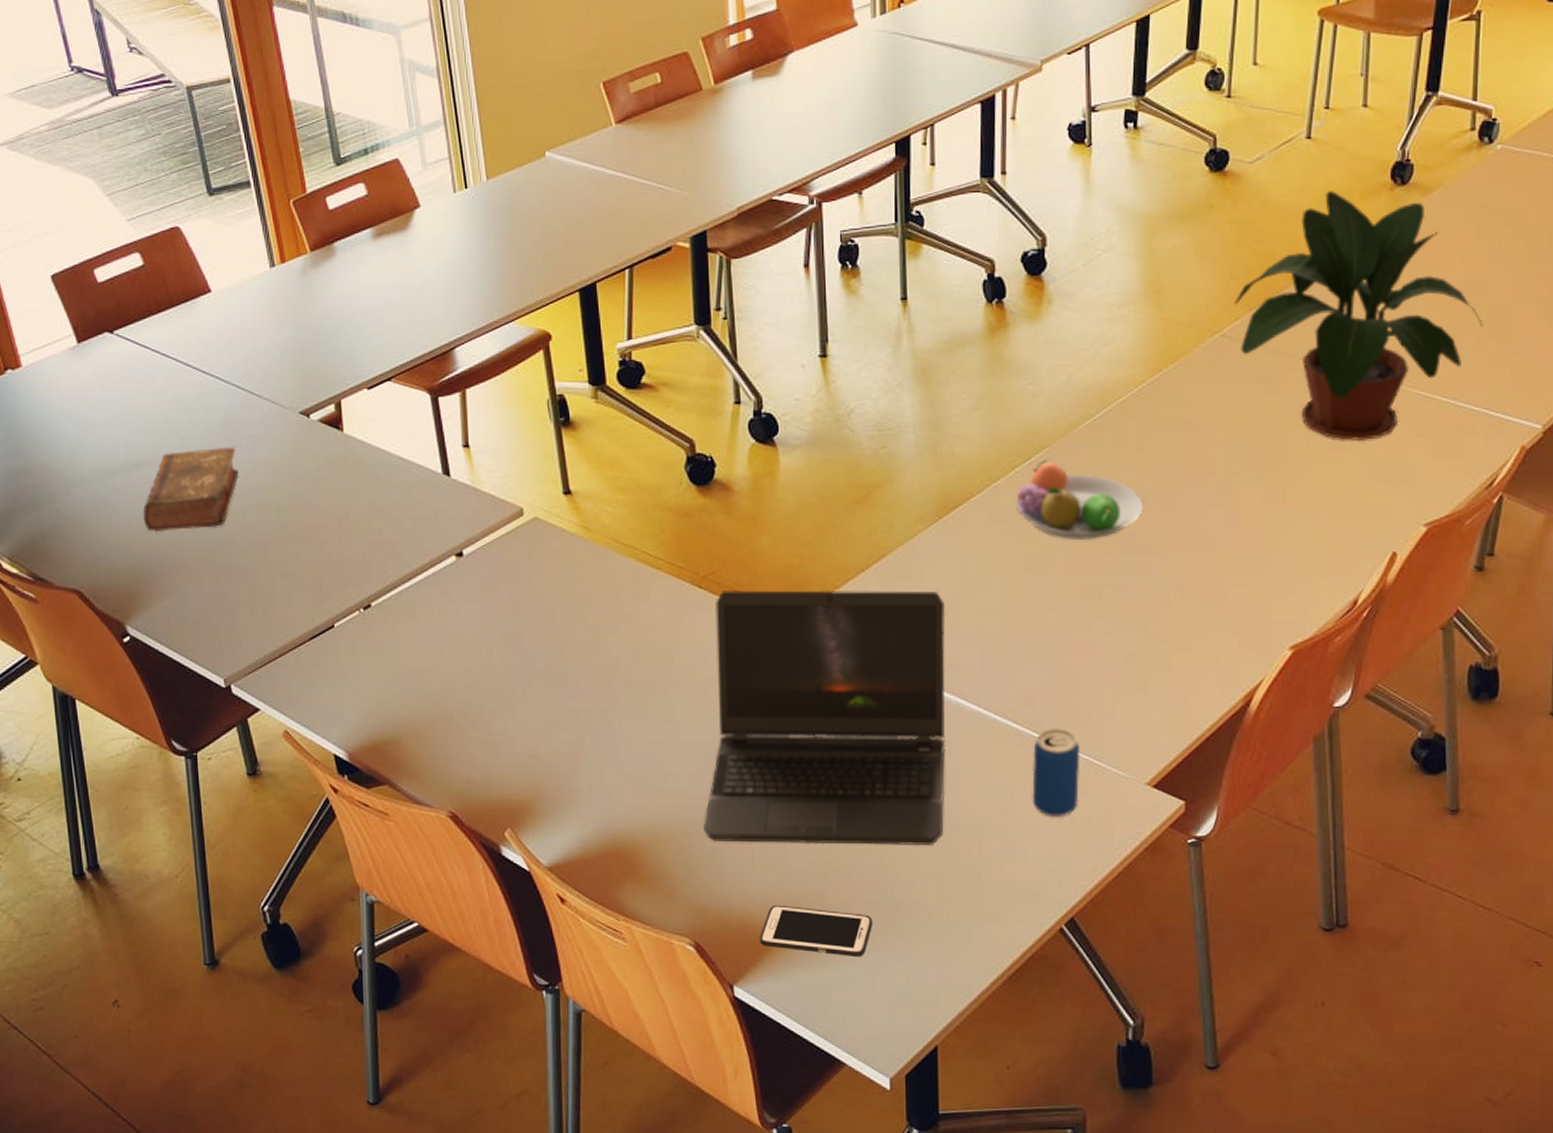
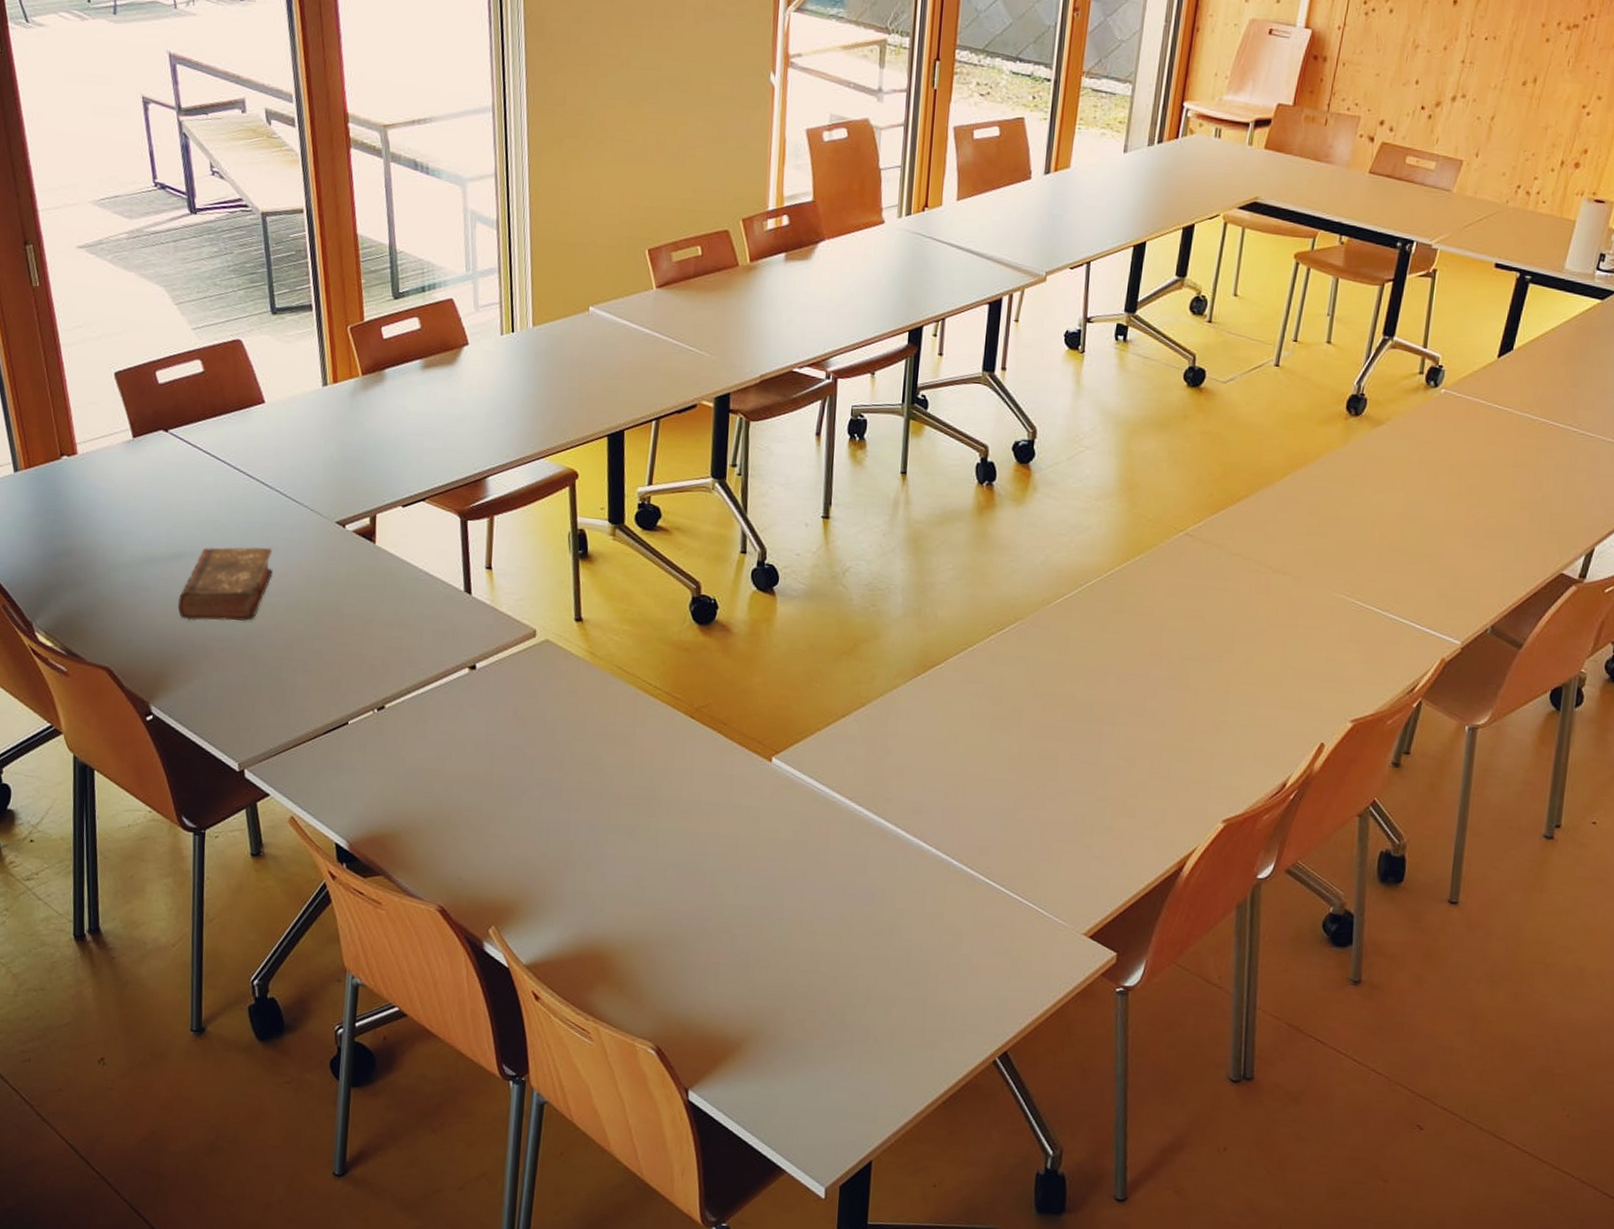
laptop computer: present [703,590,946,846] -> none [675,723,916,974]
cell phone: present [760,905,872,956] -> none [717,1017,823,1072]
fruit bowl: present [1016,459,1143,541] -> none [988,630,1103,708]
beverage can: present [1032,729,1080,818] -> none [978,876,1027,958]
potted plant: present [1233,191,1483,442] -> none [1198,415,1417,641]

